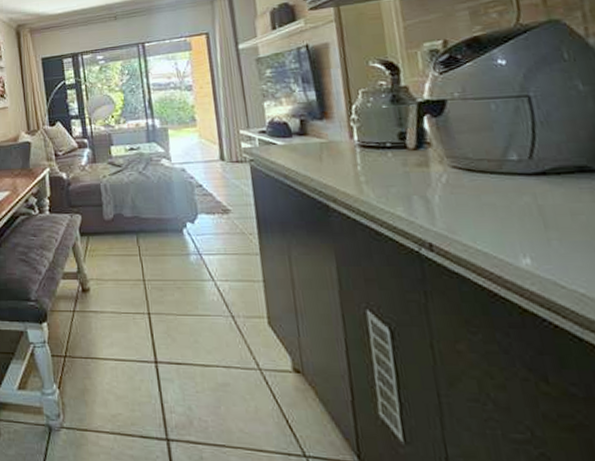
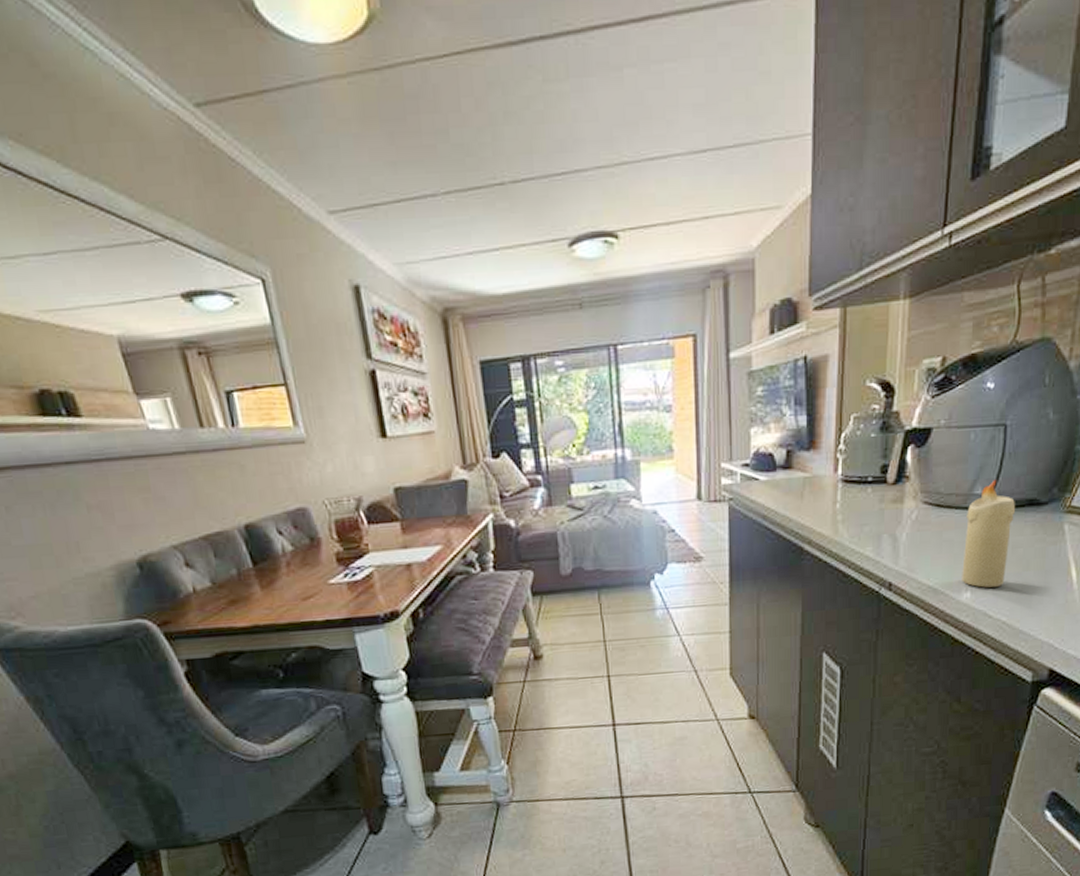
candle: none [504,146,571,255] -> present [962,479,1016,588]

